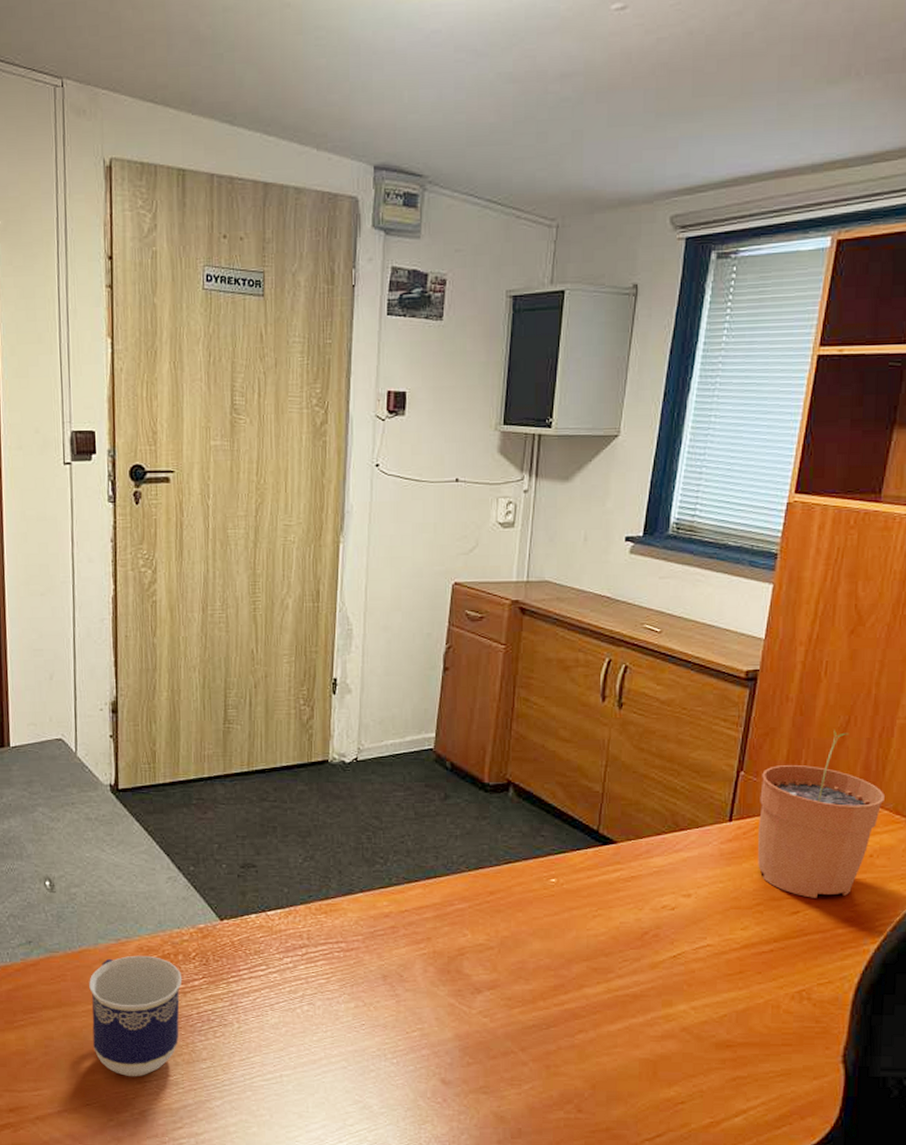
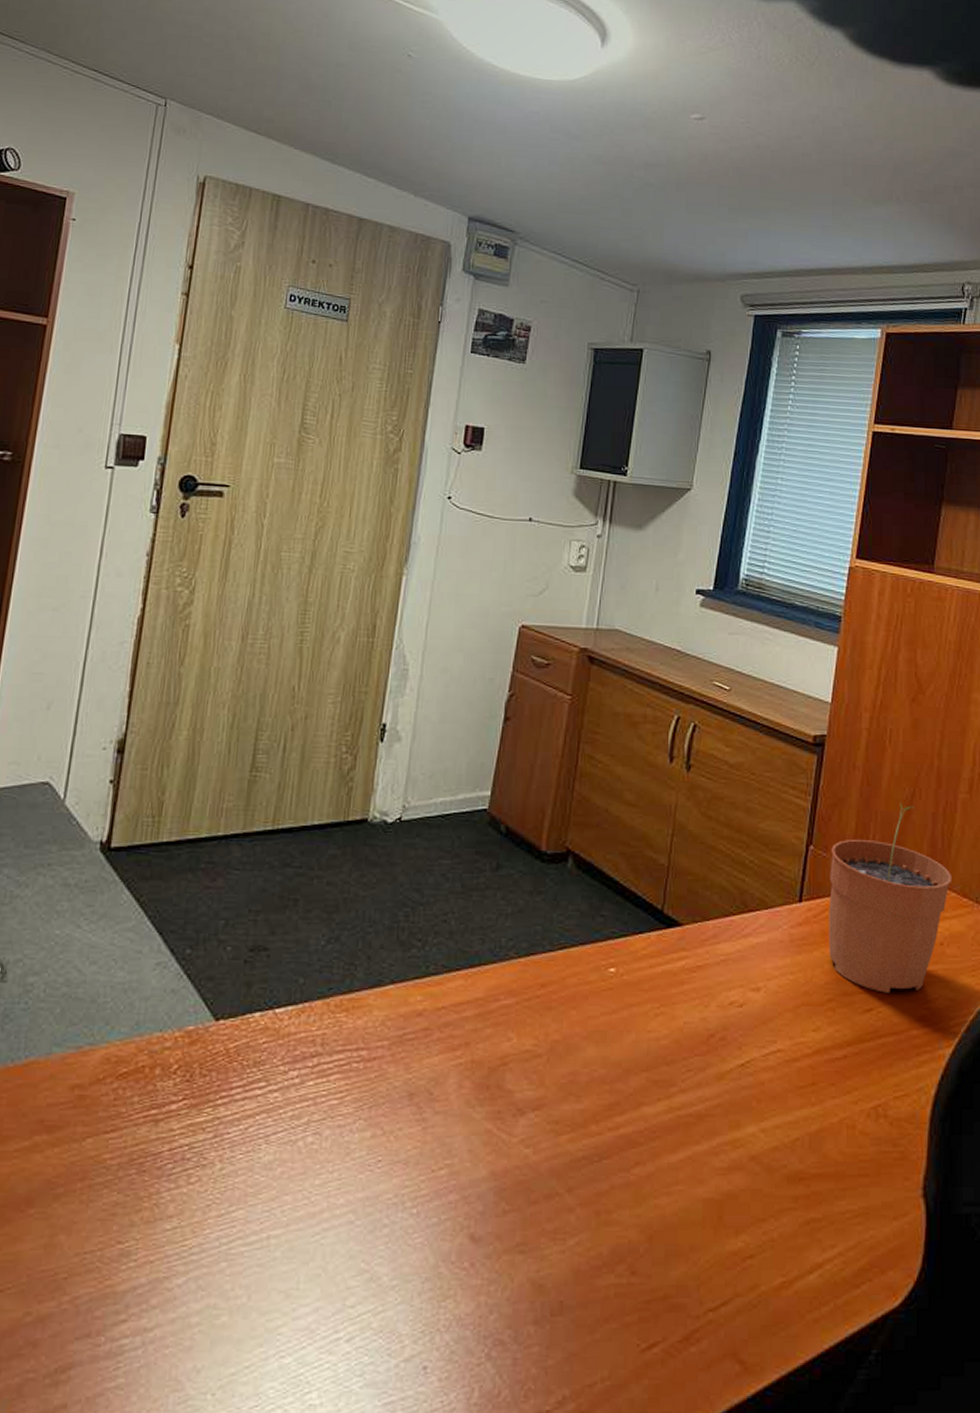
cup: present [89,955,182,1076] -> none [21,1069,157,1245]

